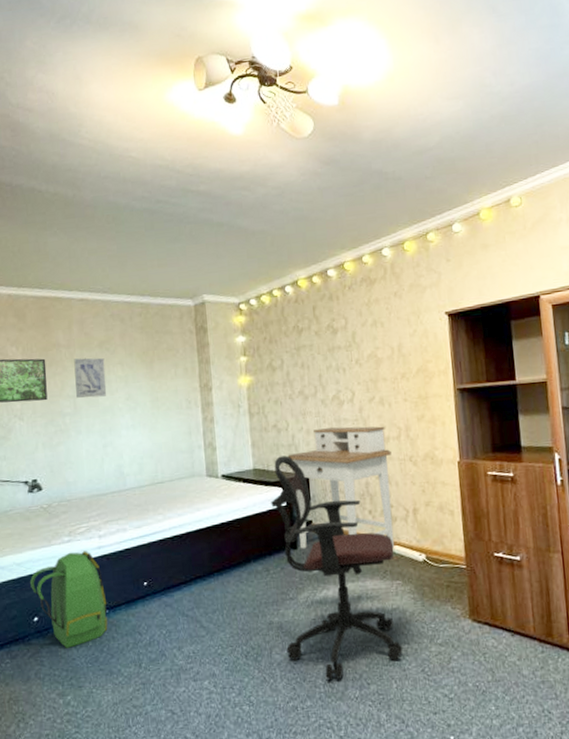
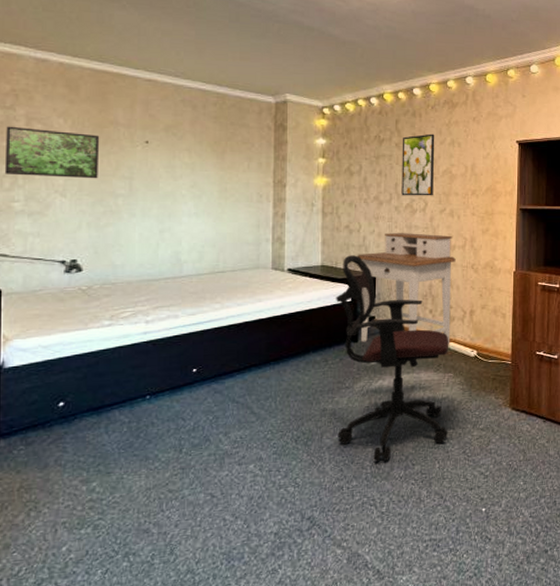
backpack: present [29,551,108,648] -> none [57,336,149,434]
wall art: present [74,357,107,398] -> none [133,139,170,181]
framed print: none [321,316,360,388] -> present [401,133,435,196]

